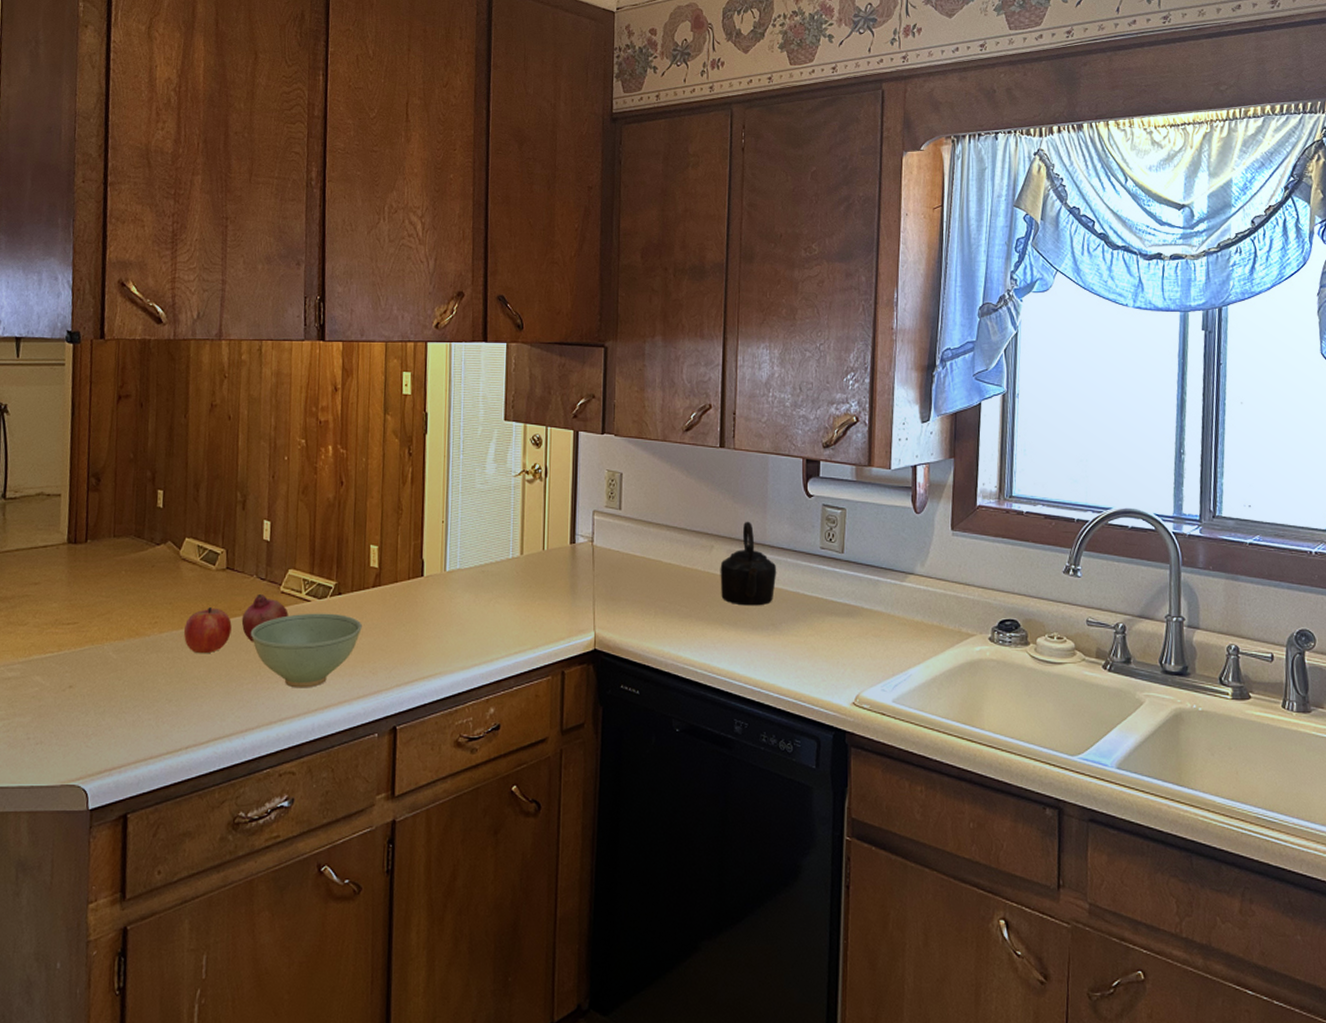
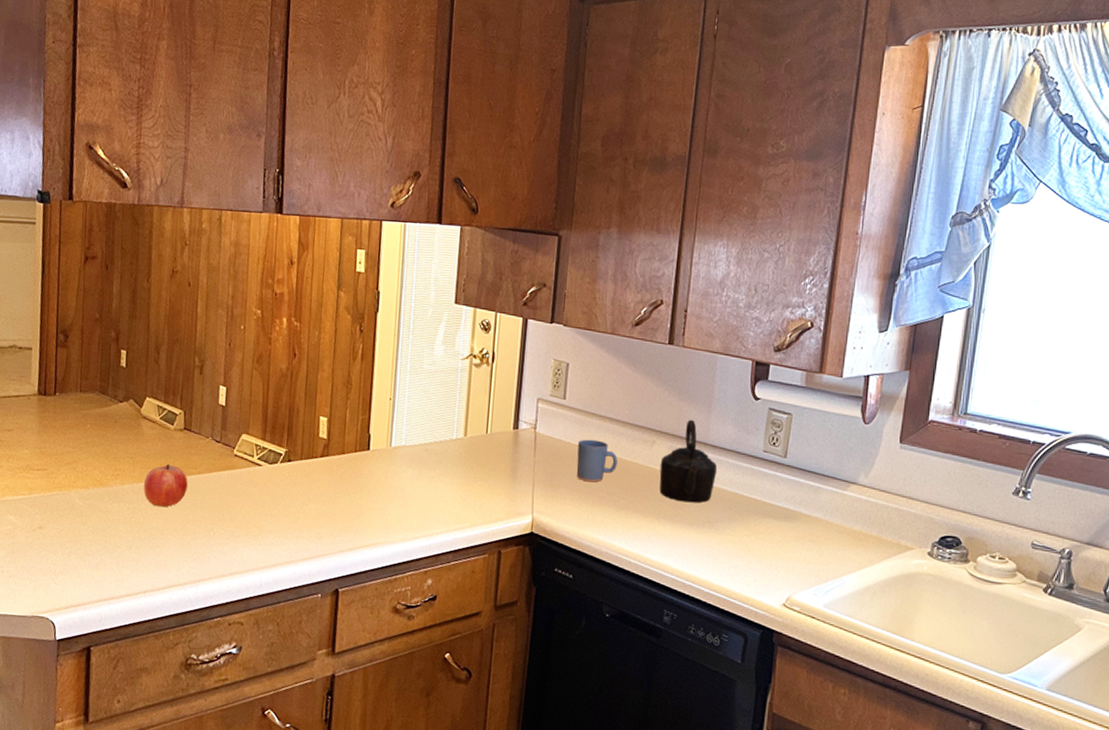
fruit: present [241,595,288,642] -> none [197,456,241,500]
bowl: present [250,613,362,688] -> none [204,476,310,547]
mug: none [636,548,677,593] -> present [576,439,618,483]

